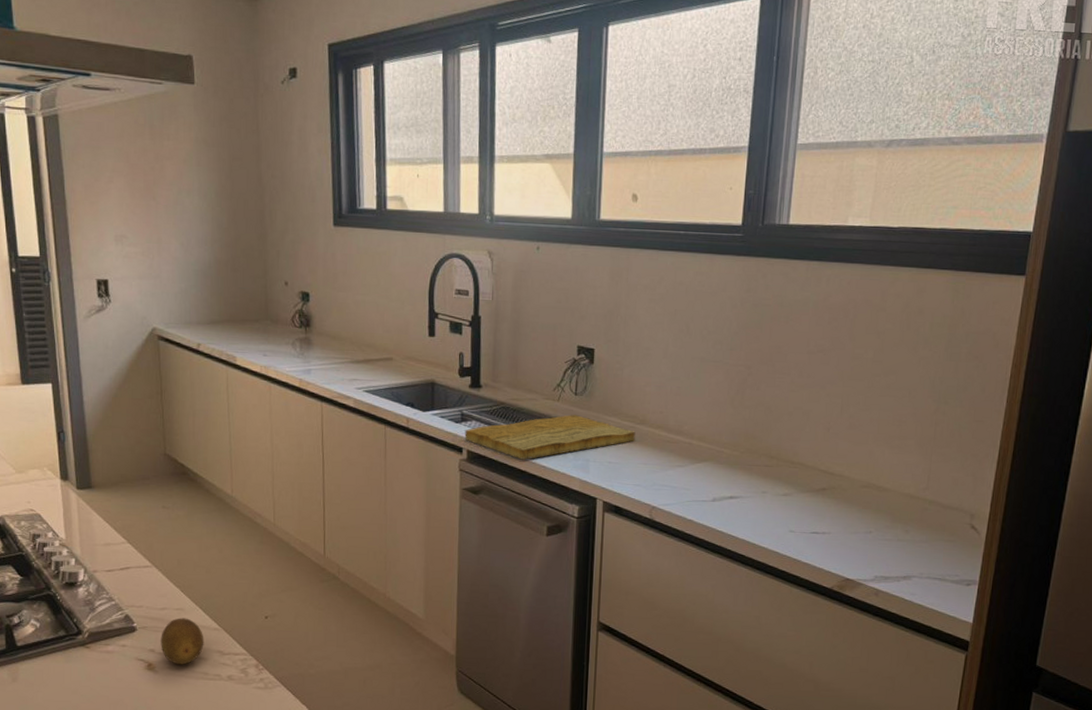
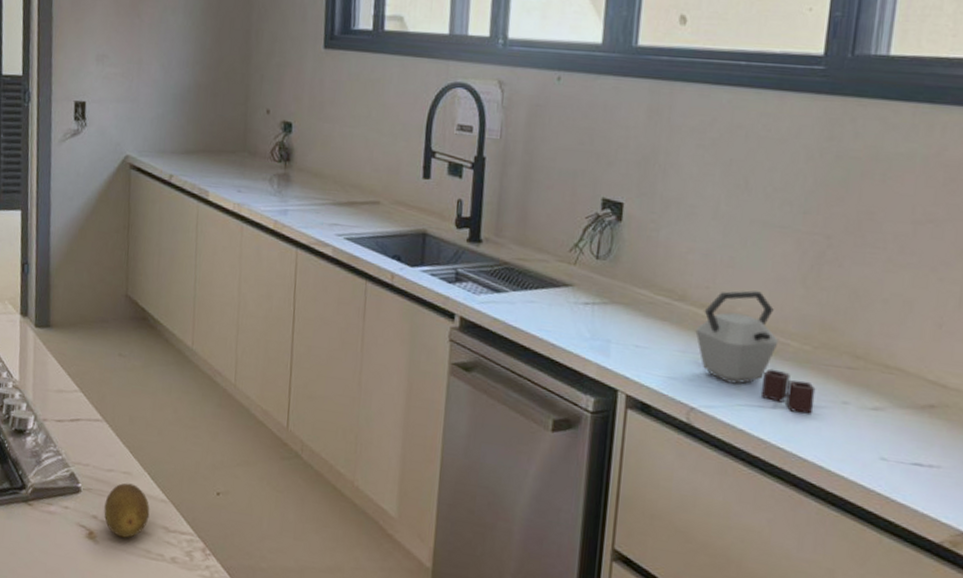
cutting board: present [464,415,635,460] -> none [458,282,672,335]
kettle: none [654,412,743,503] -> present [695,290,816,414]

